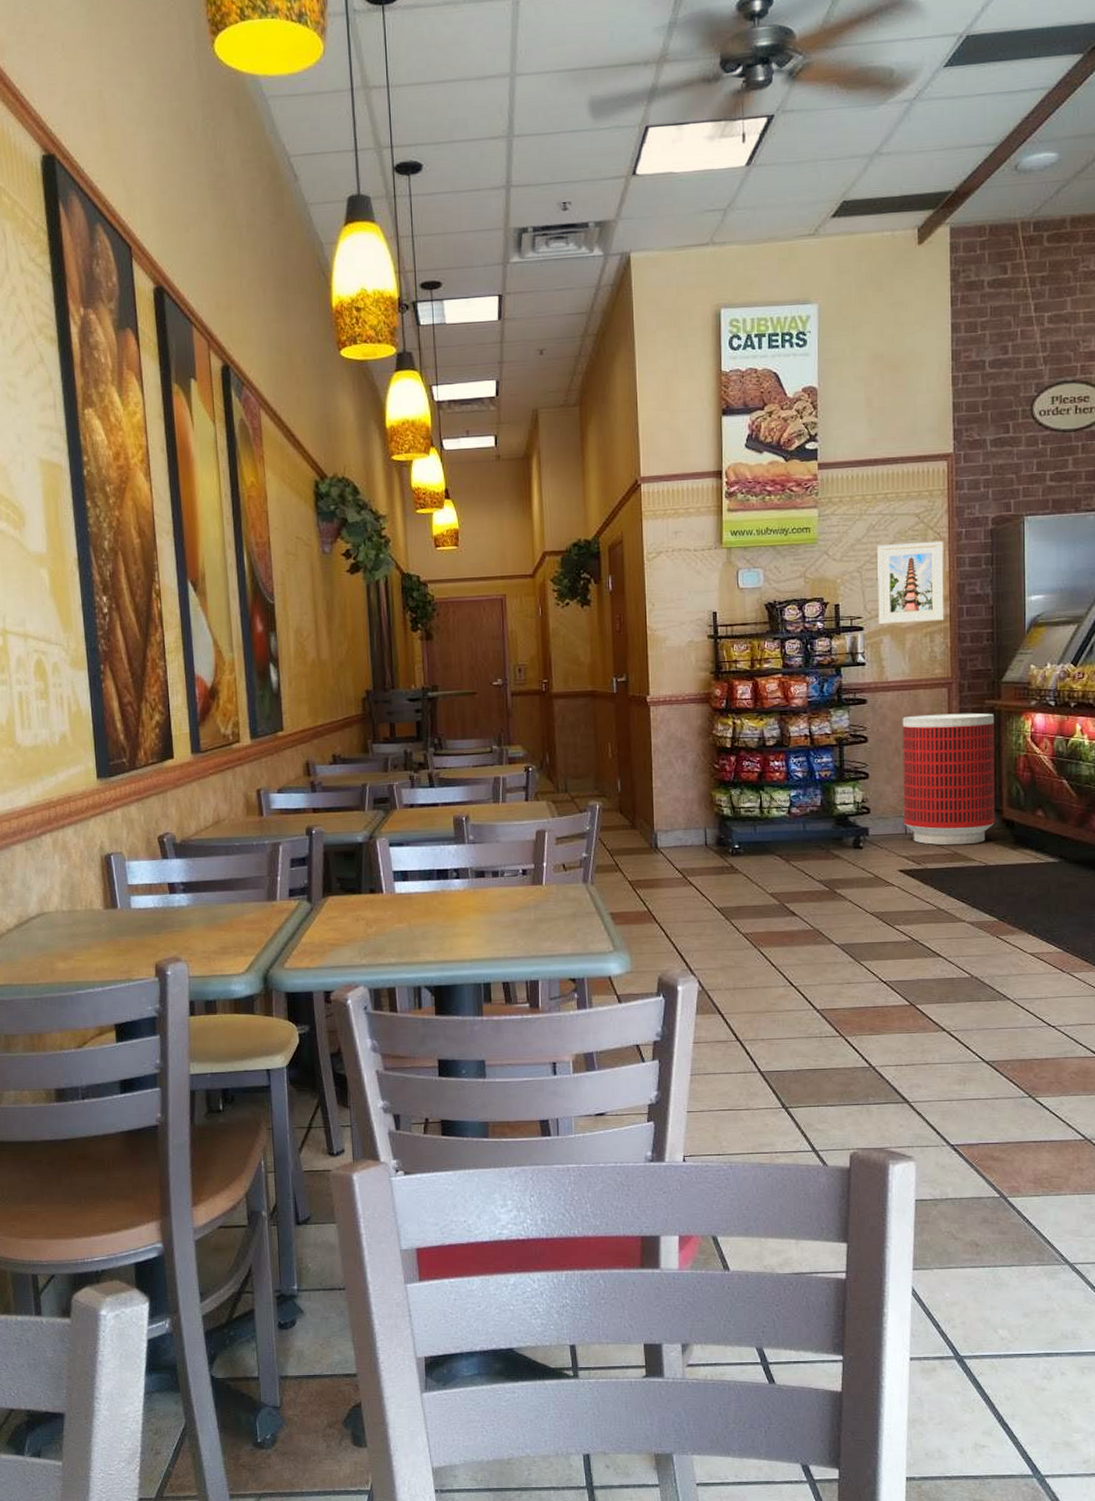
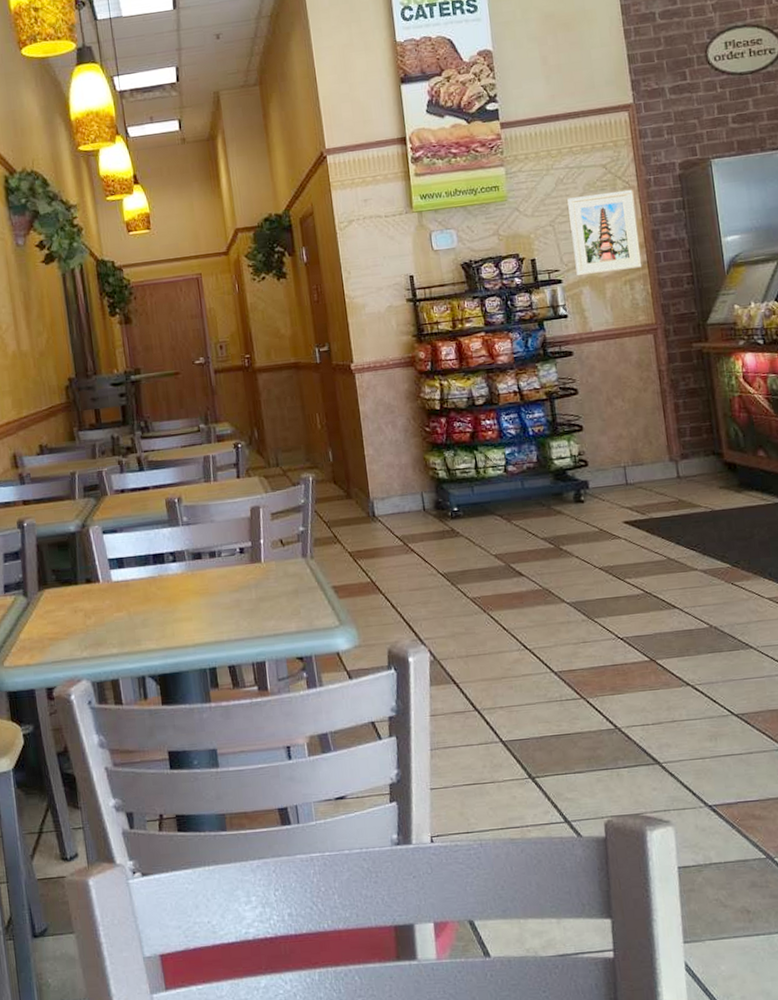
trash can: present [902,713,995,845] -> none [610,356,717,494]

